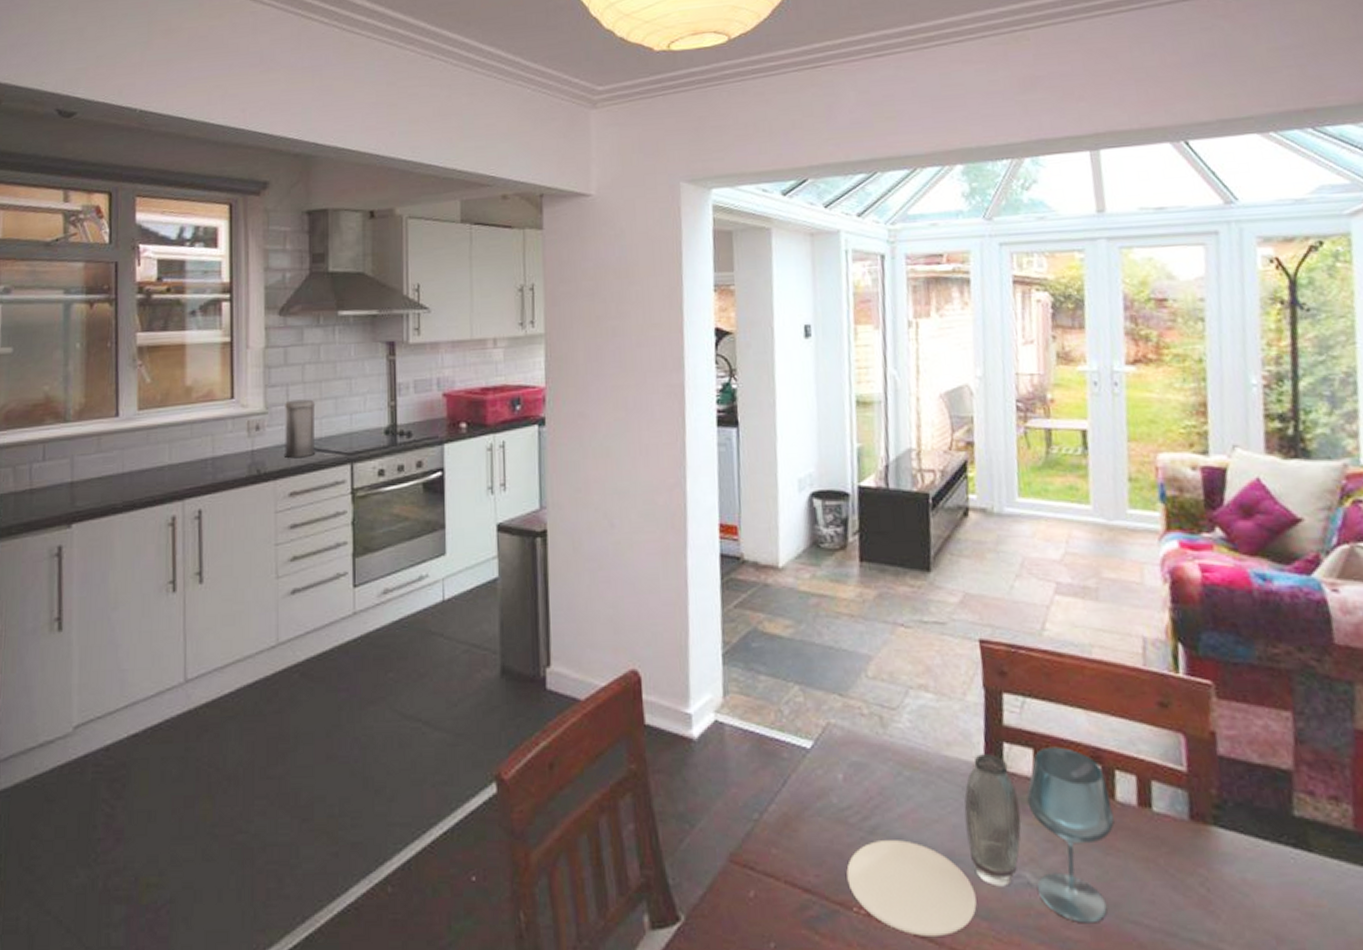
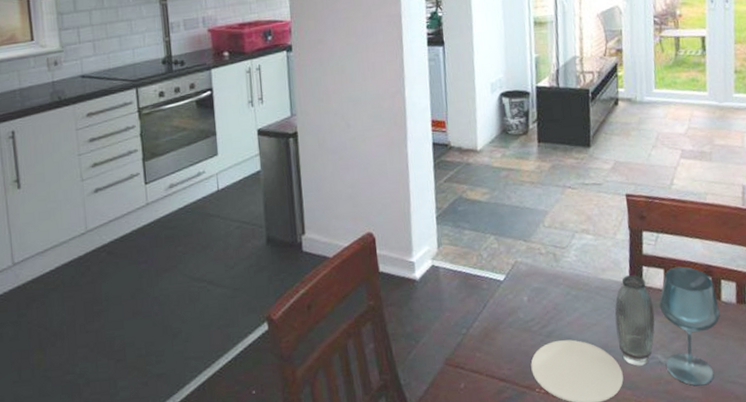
canister: present [285,399,316,459] -> none [77,38,105,87]

